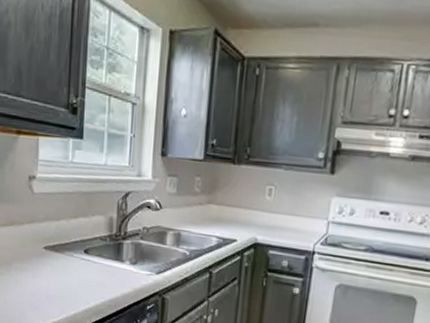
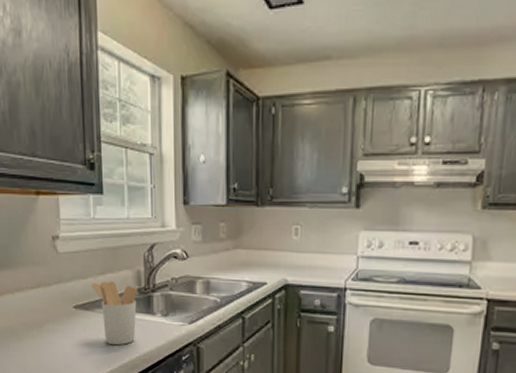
utensil holder: none [64,224,109,289] -> present [92,280,138,346]

